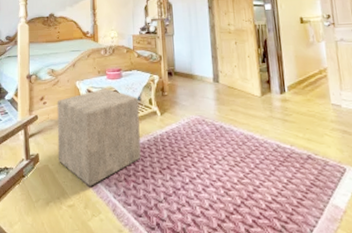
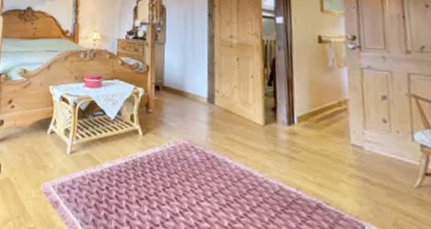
stool: present [57,88,141,186] -> none [21,97,118,209]

